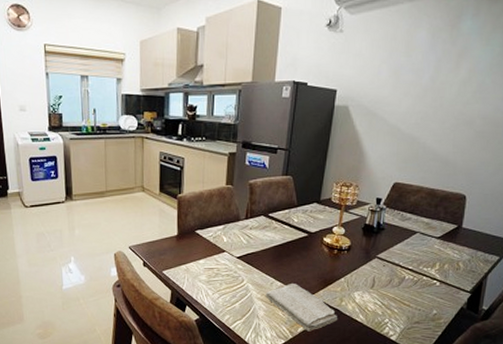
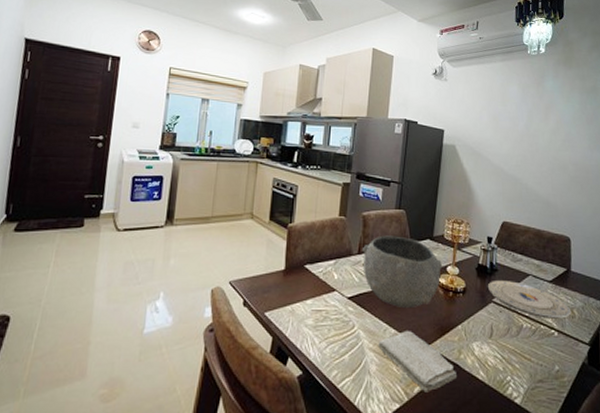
bowl: none [250,201,329,265] -> present [363,235,443,309]
plate: none [372,237,457,271] -> present [487,279,572,319]

